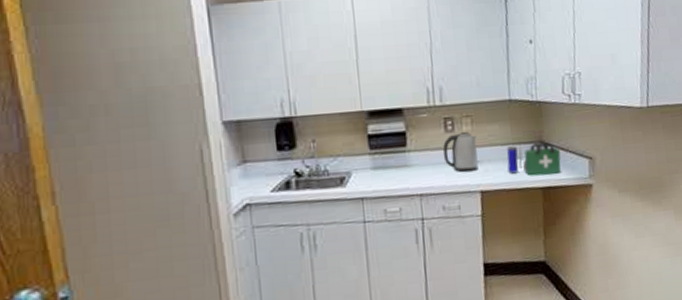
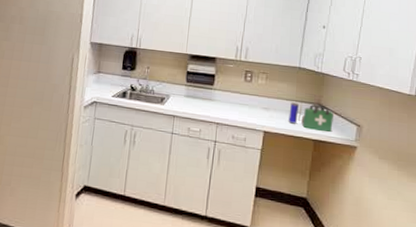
kettle: present [443,131,479,173] -> none [239,83,268,115]

